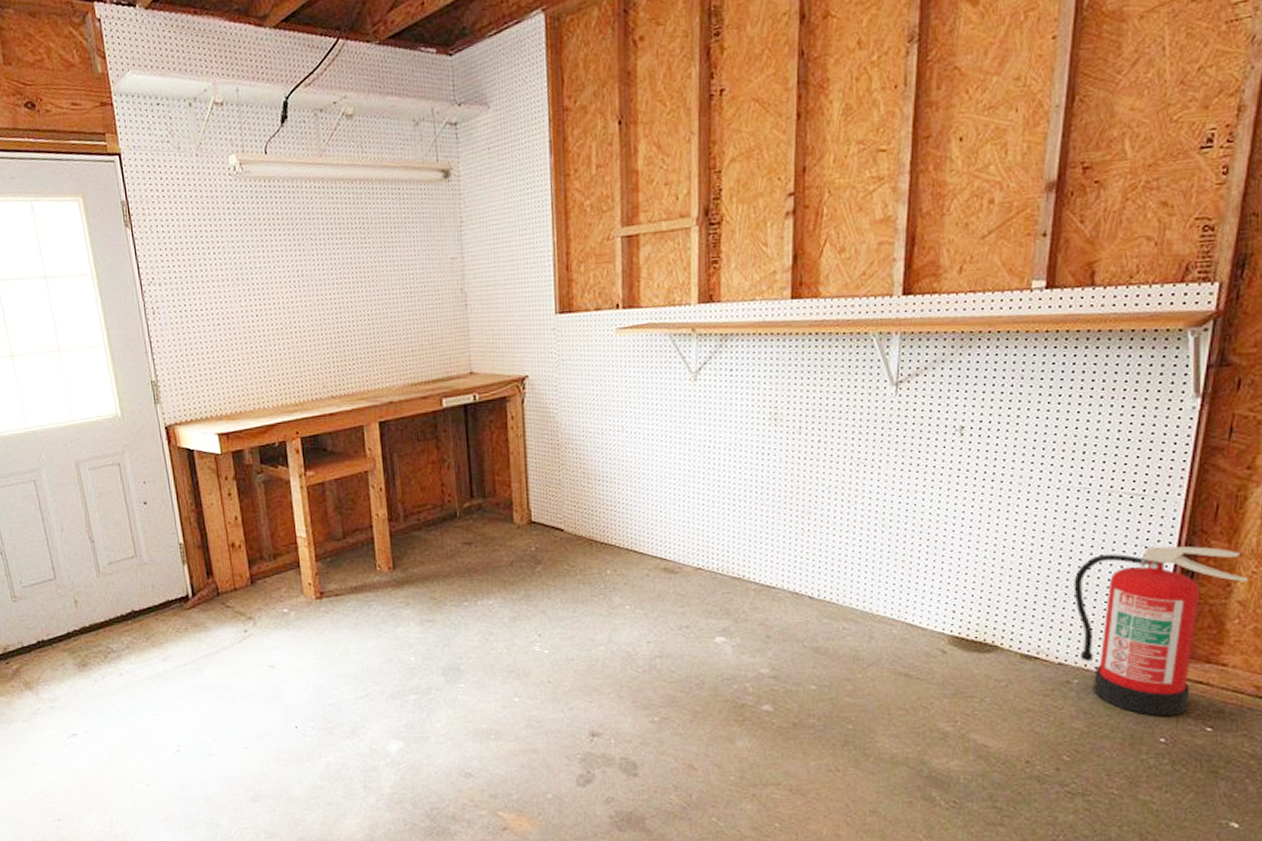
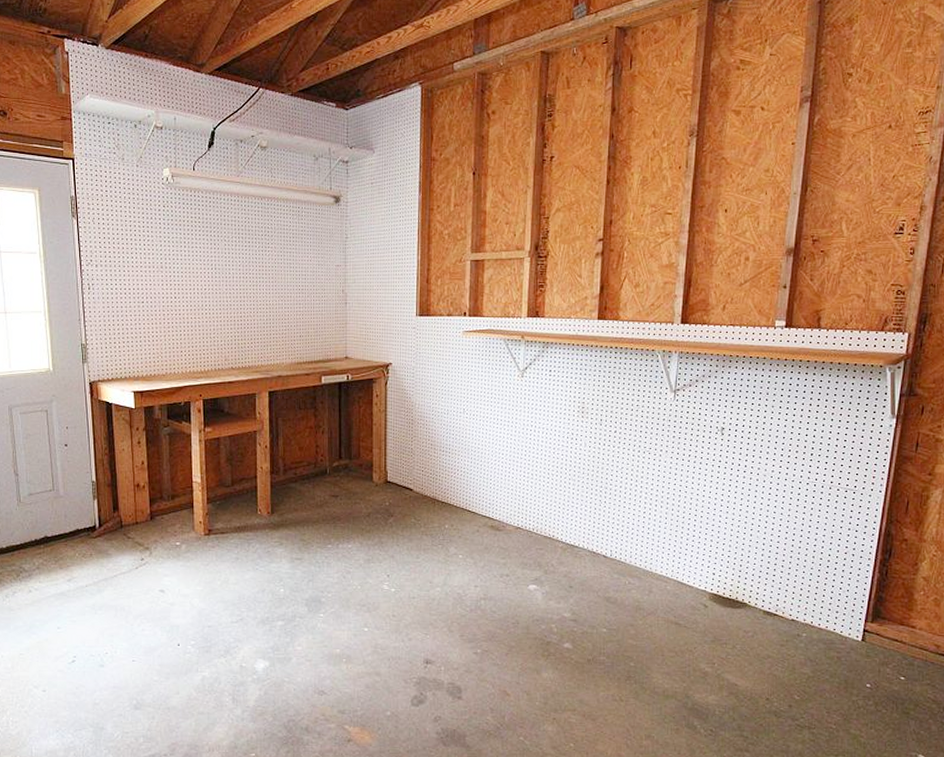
fire extinguisher: present [1073,546,1249,717] -> none [803,531,931,667]

